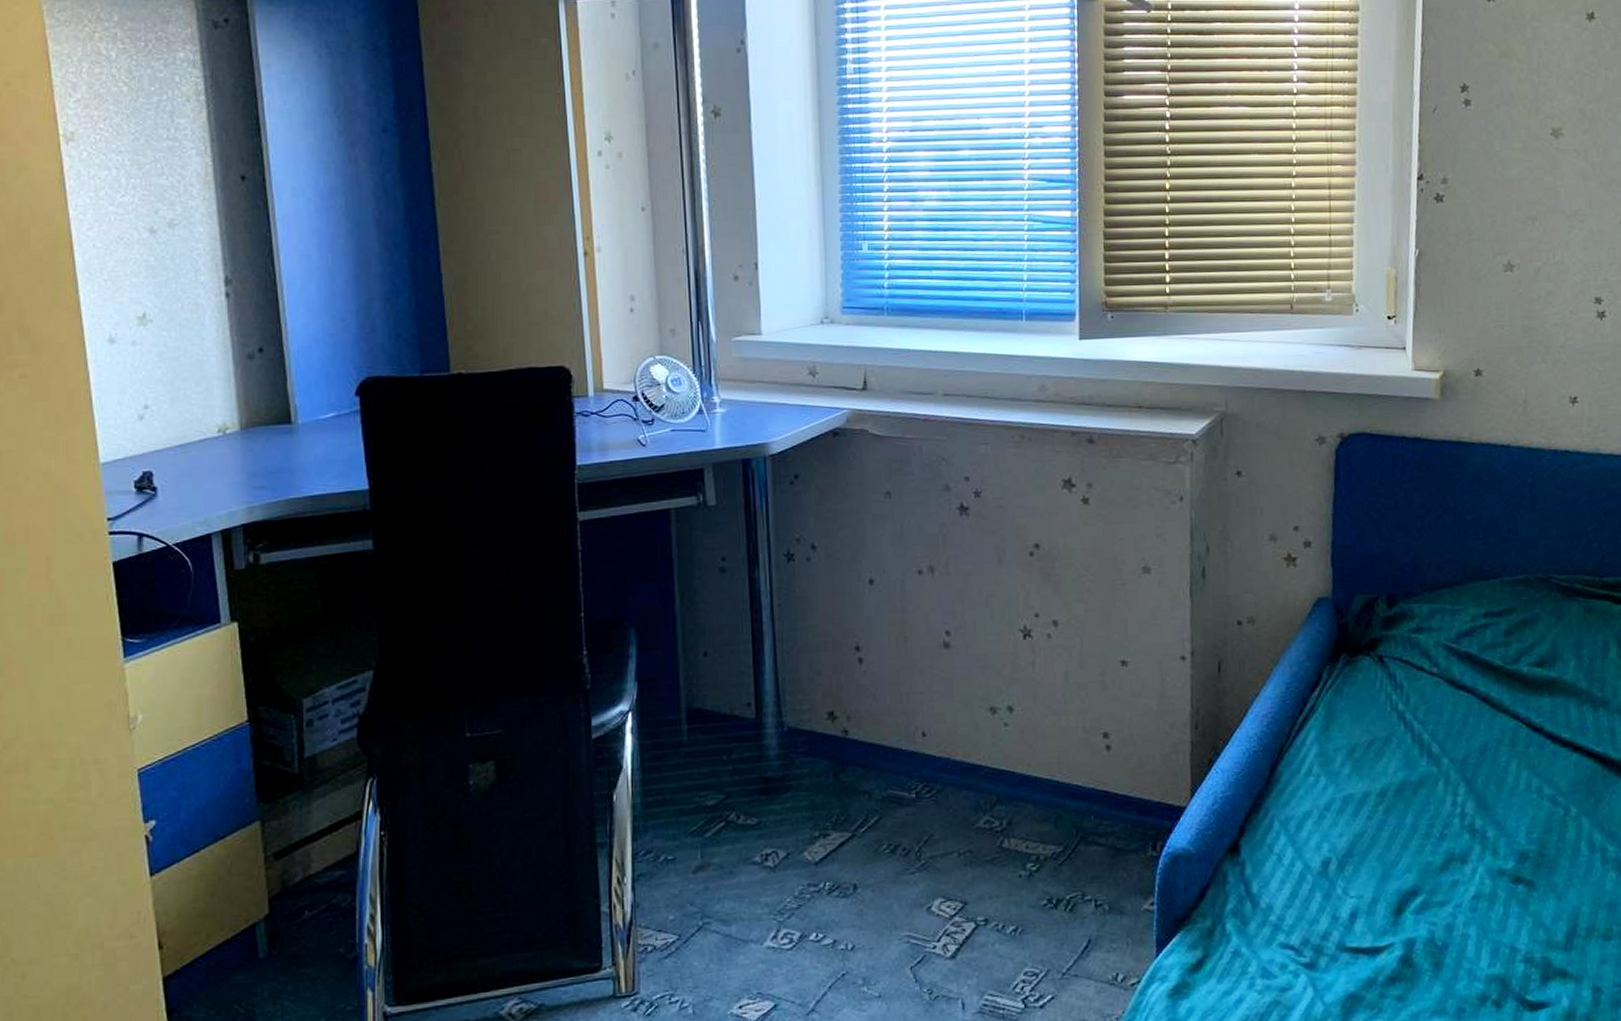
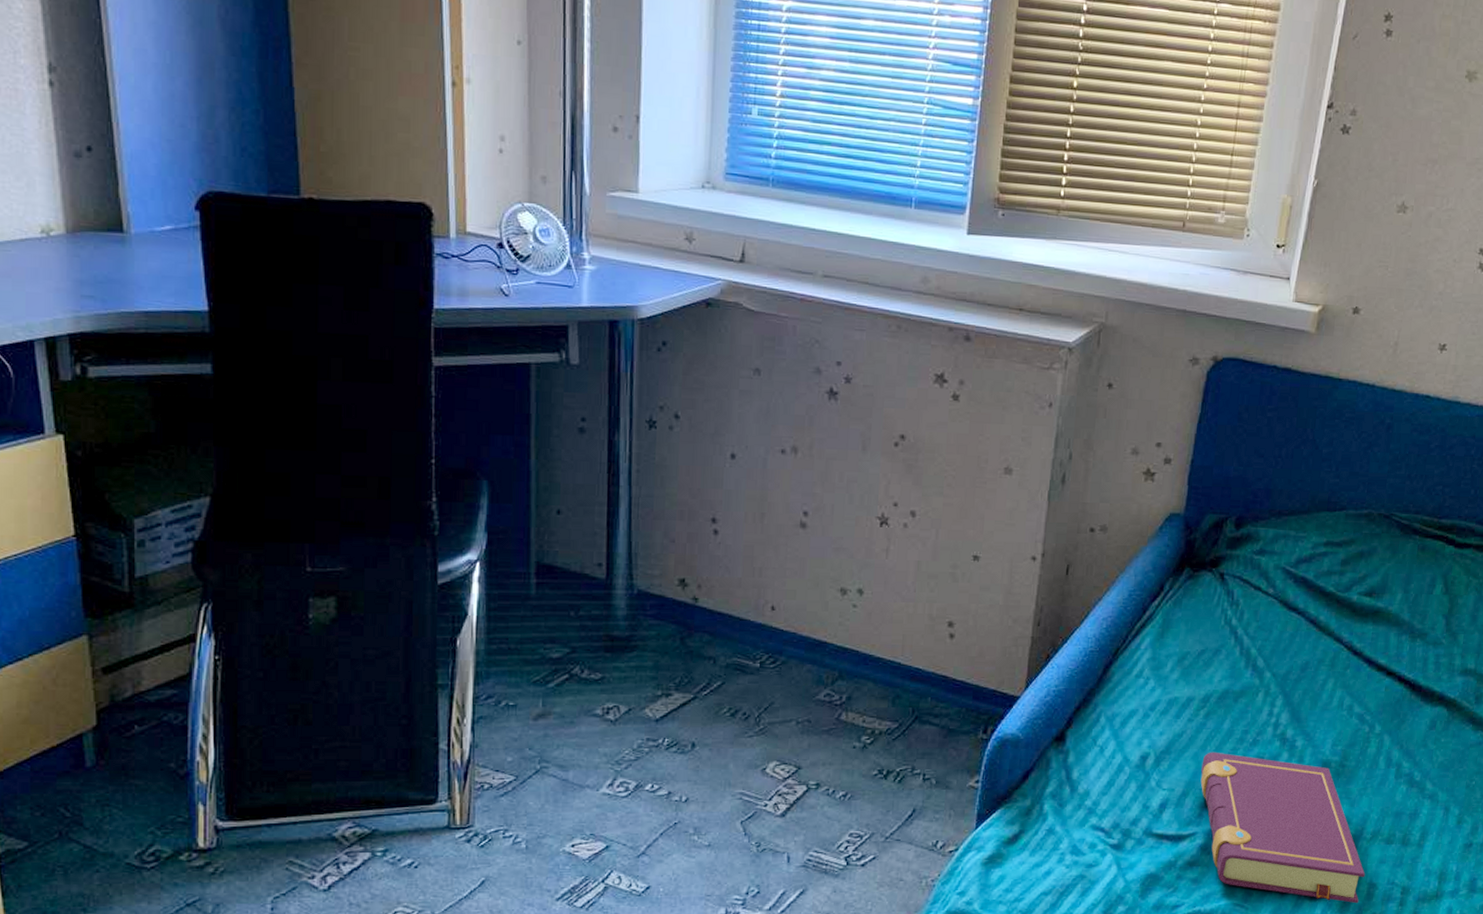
book: none [1388,850,1587,1012] -> present [1200,752,1365,904]

